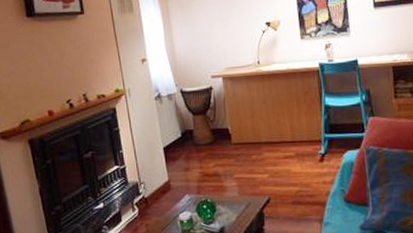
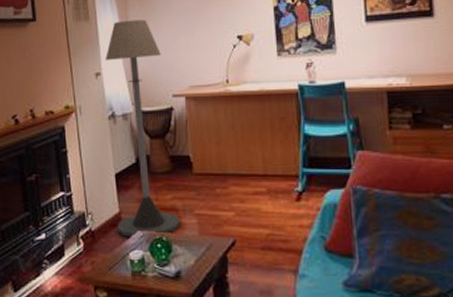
floor lamp: none [150,10,222,202] -> present [106,19,180,238]

